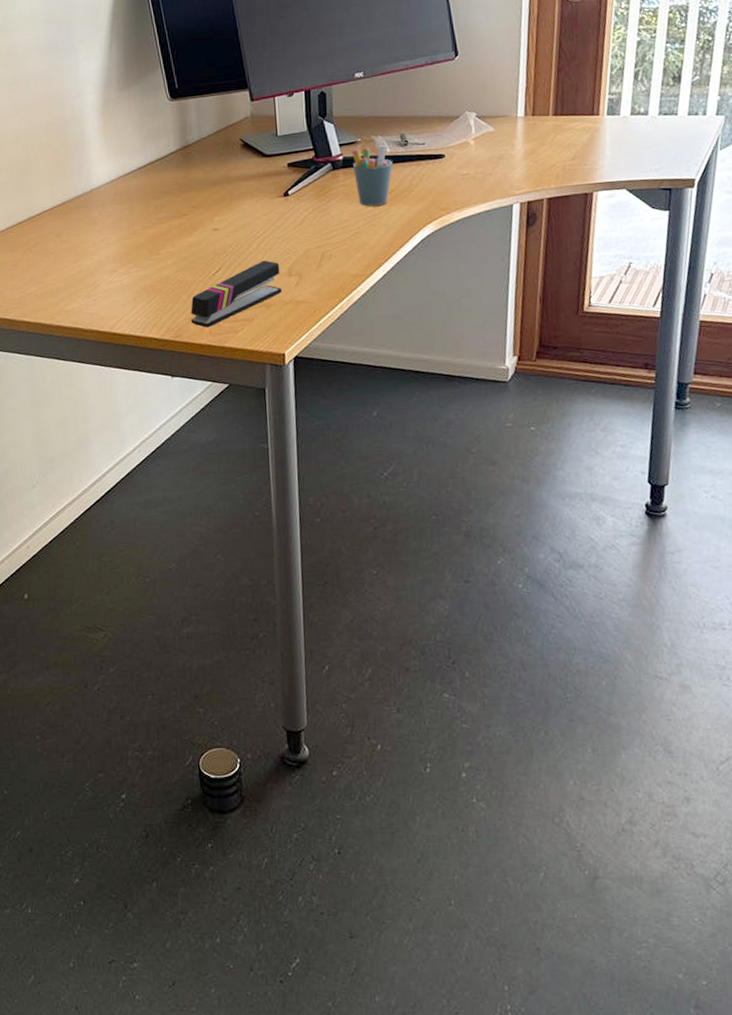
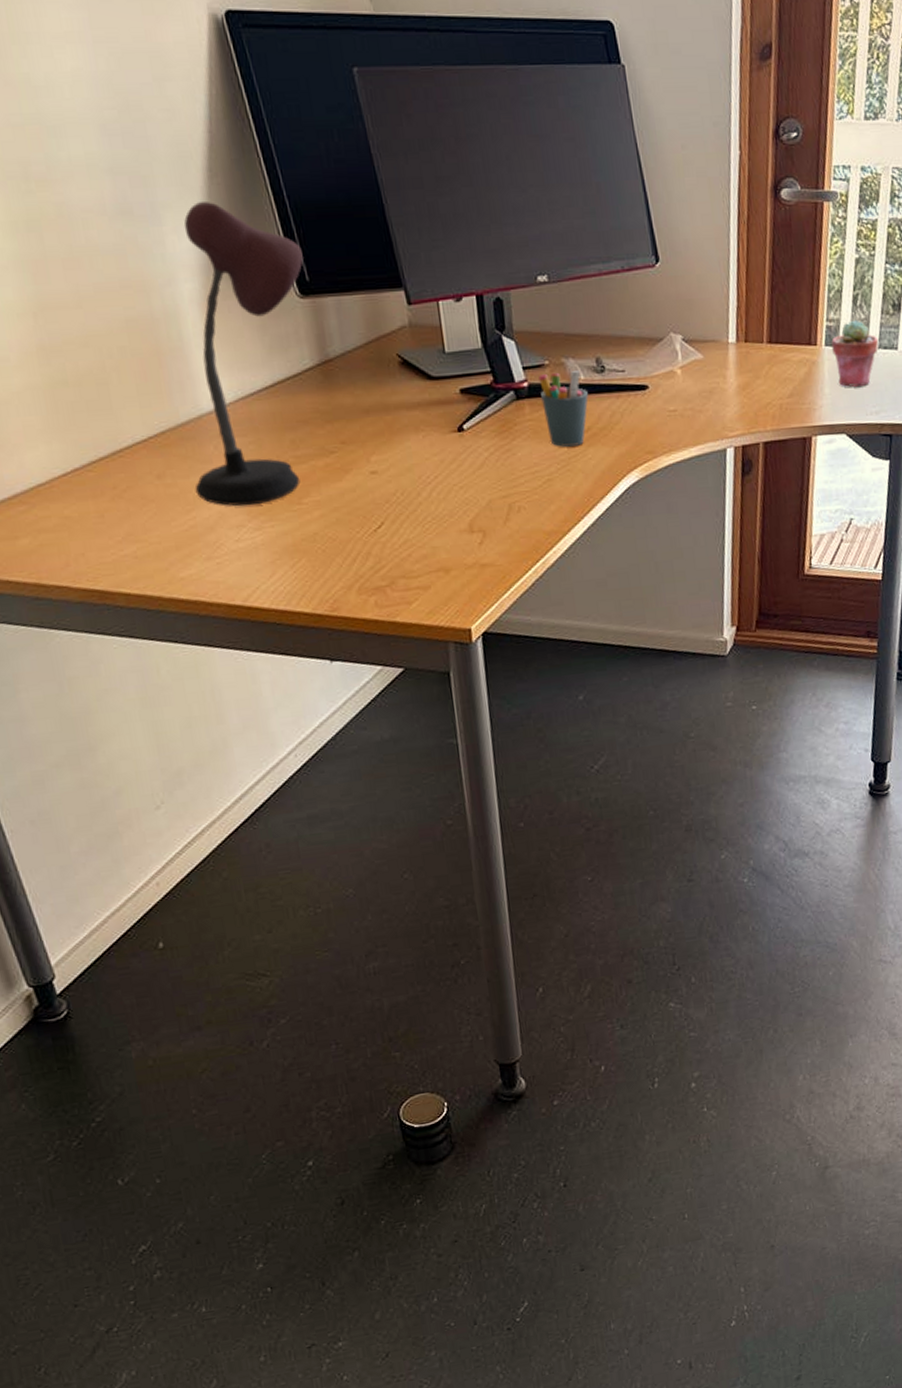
desk lamp: none [82,36,175,257] -> present [183,202,304,507]
stapler: present [191,260,282,327] -> none [348,513,462,598]
potted succulent: none [613,92,659,149] -> present [831,319,879,387]

